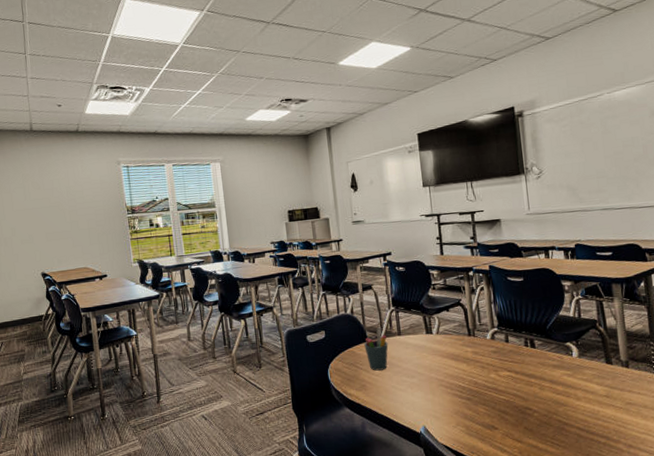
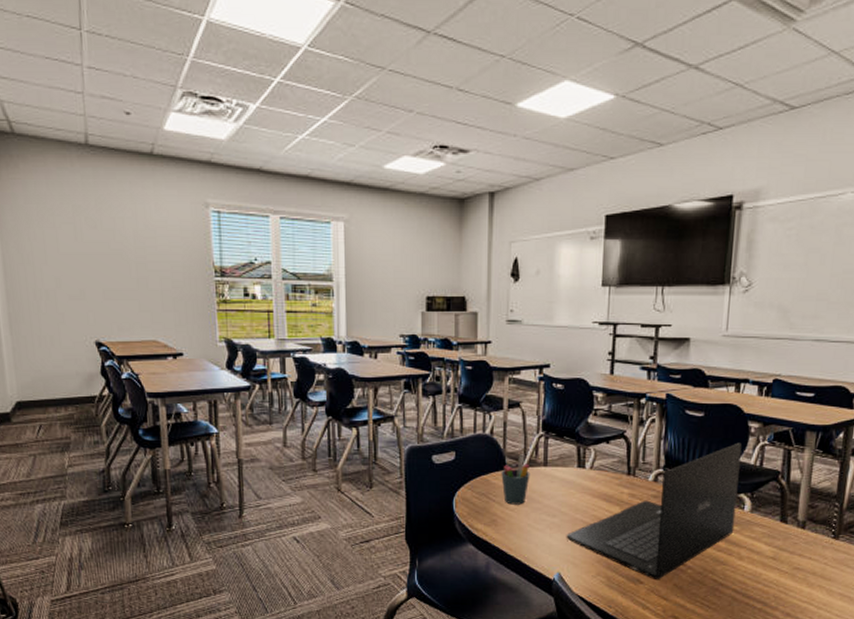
laptop: none [425,299,568,425] -> present [566,442,742,579]

